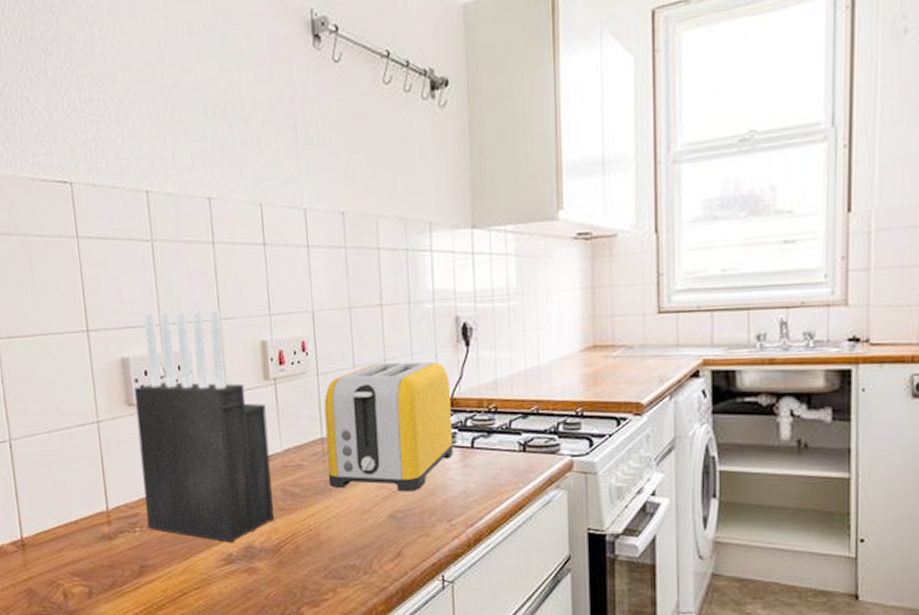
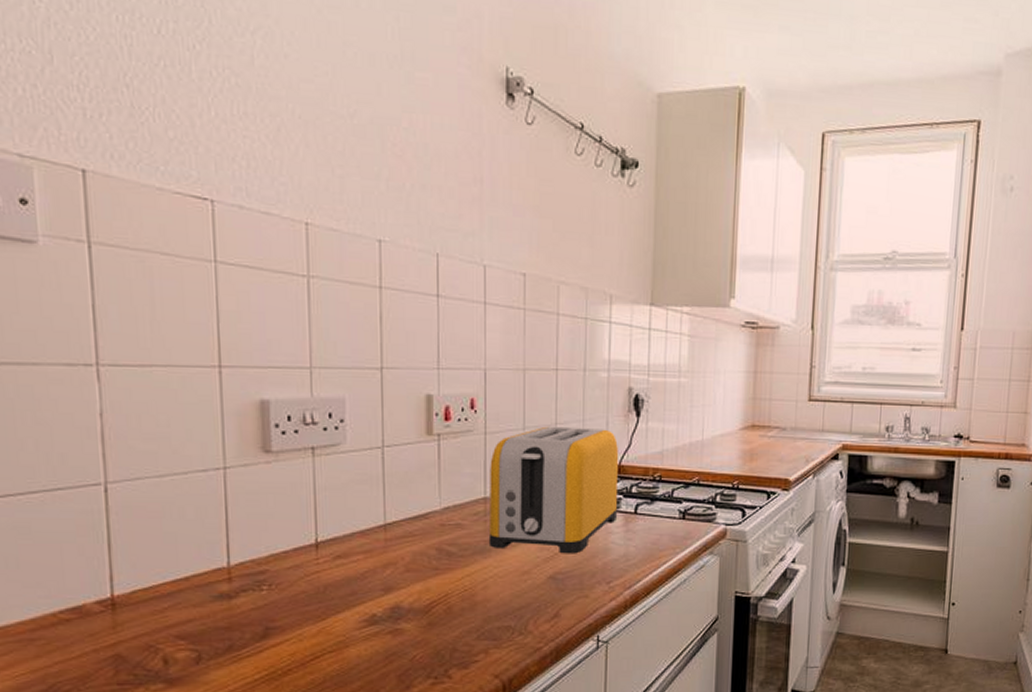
knife block: present [133,309,274,543] -> none [272,353,427,603]

